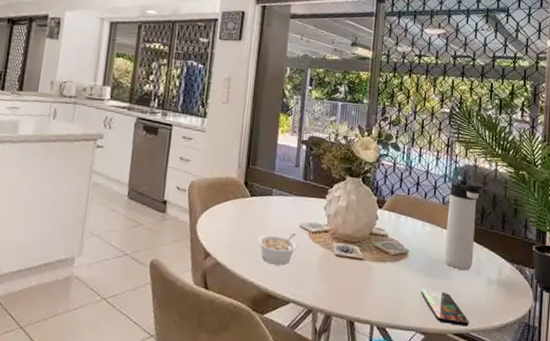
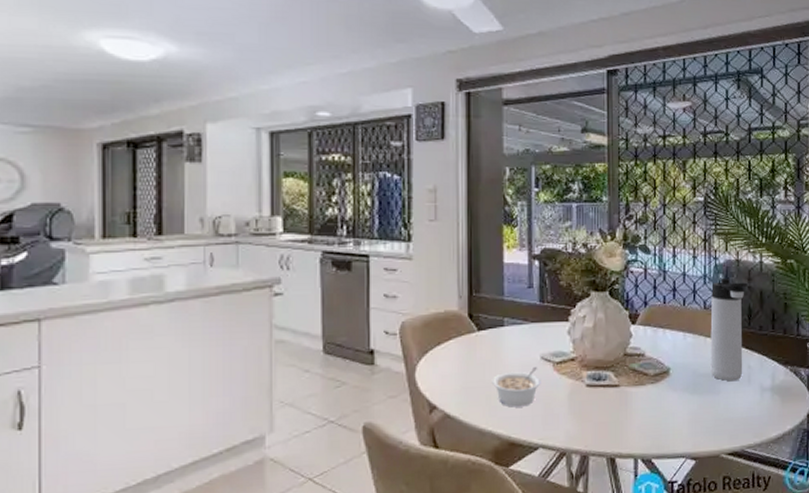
smartphone: present [421,289,469,327] -> none [688,408,743,444]

